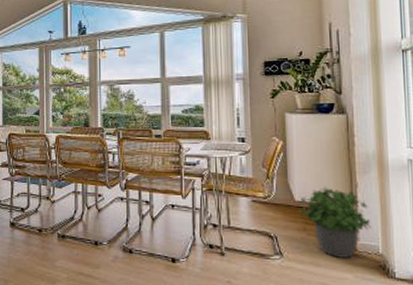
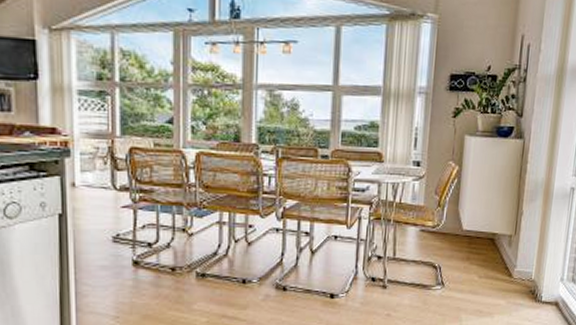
potted plant: present [299,187,371,258] -> none [466,215,530,285]

